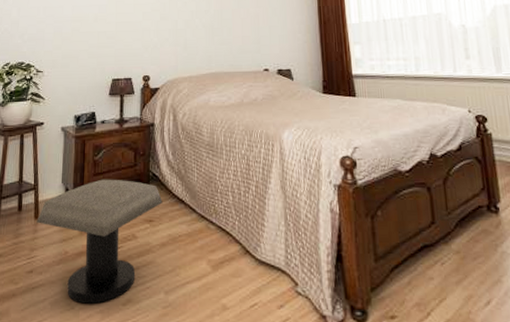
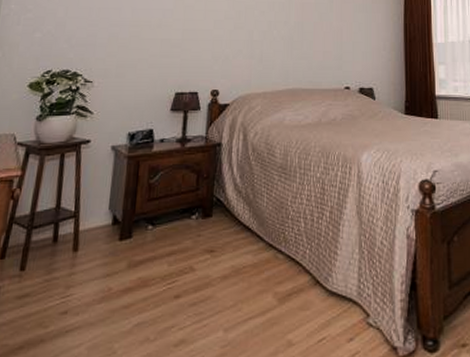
stool: present [36,179,163,304] -> none [75,205,227,347]

